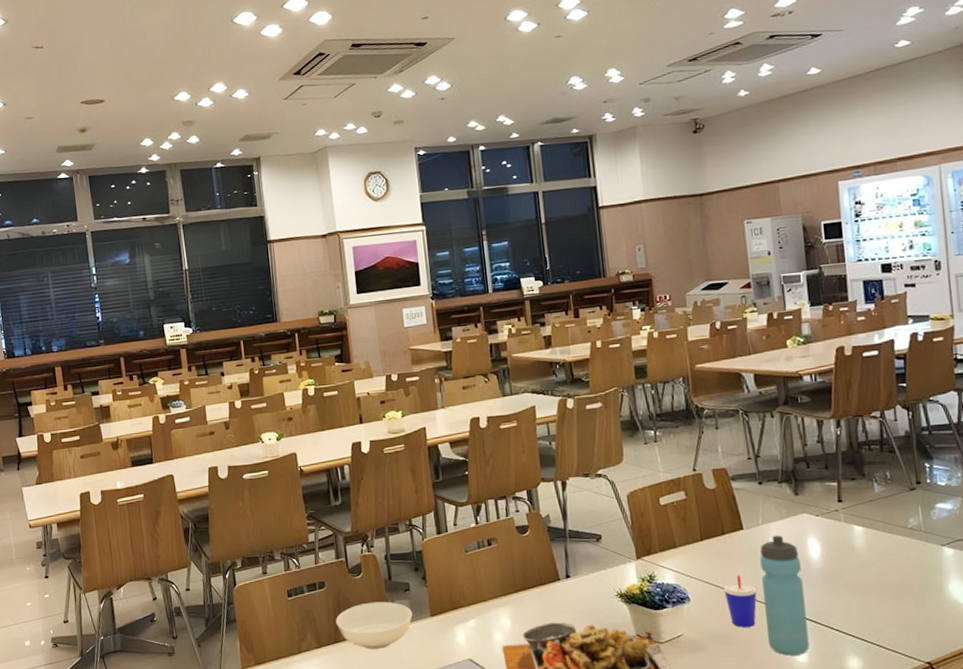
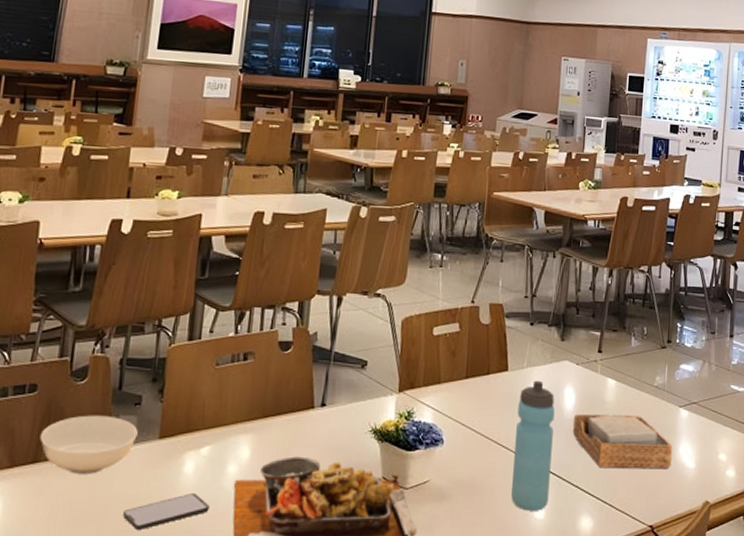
beverage cup: present [724,575,757,627] -> none [478,419,510,477]
napkin holder: none [822,558,942,611] -> present [572,413,672,470]

